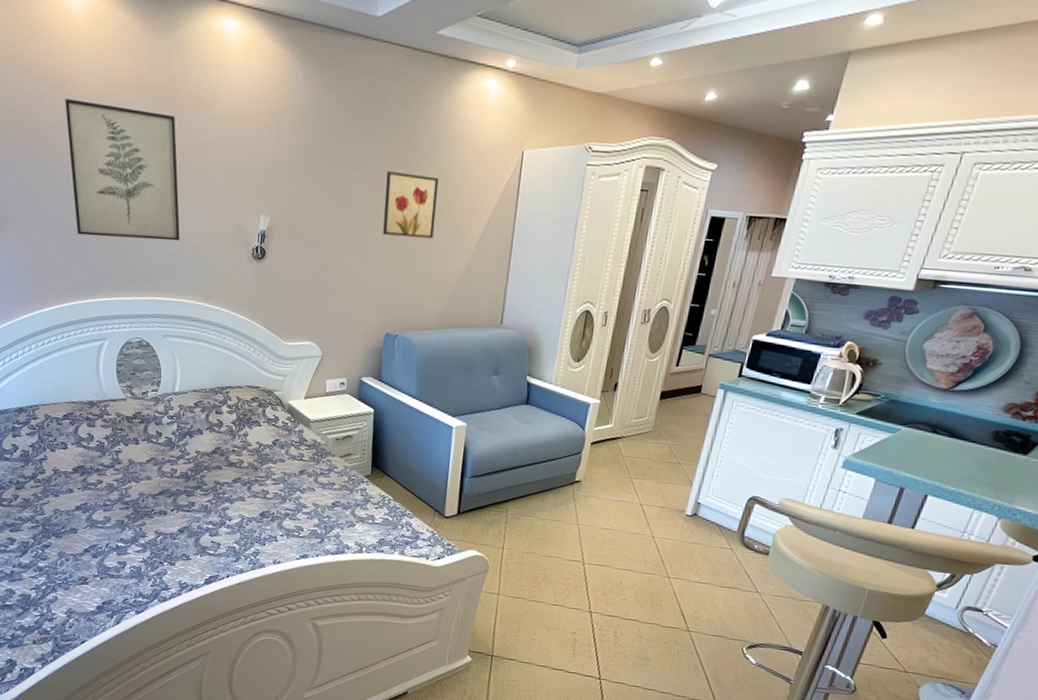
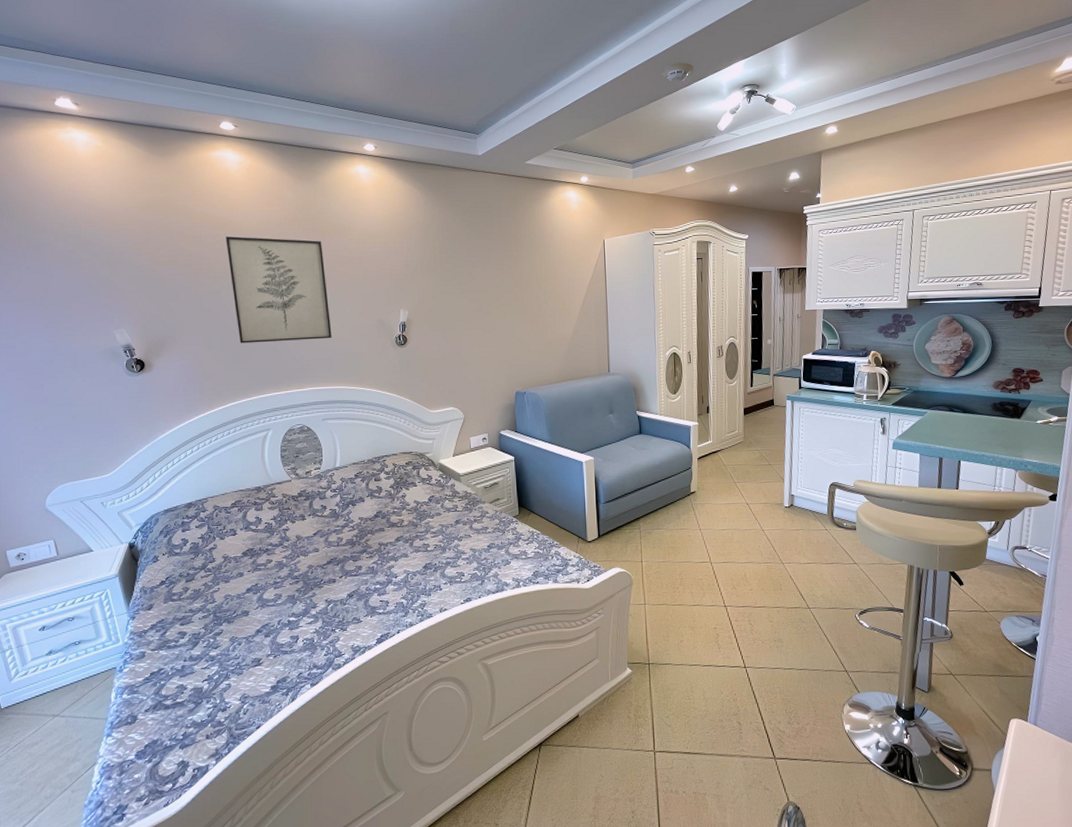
wall art: present [383,170,439,239] -> none [500,264,544,314]

